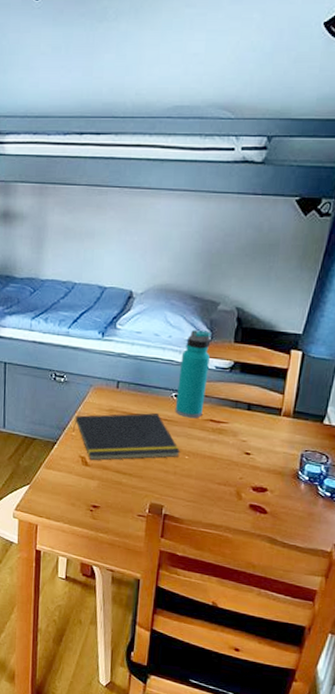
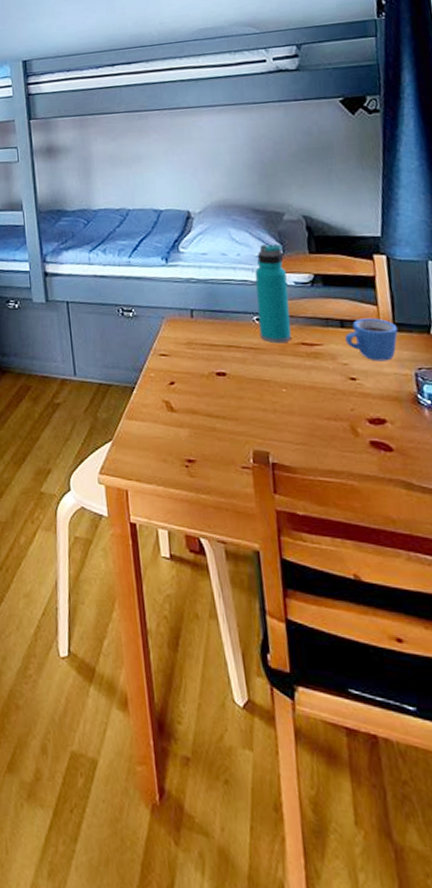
notepad: present [72,413,181,461] -> none [150,342,276,405]
mug: none [249,404,297,442] -> present [345,318,398,362]

